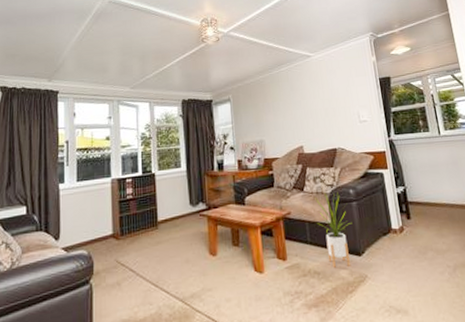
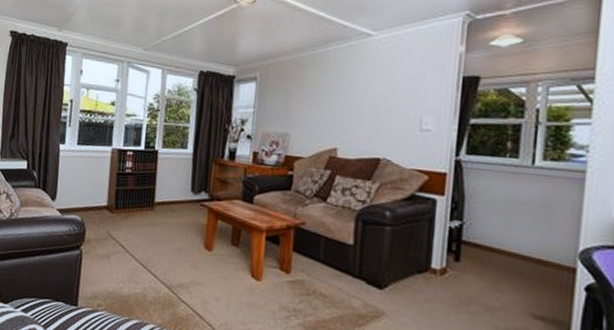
house plant: present [315,192,353,268] -> none [336,209,380,297]

